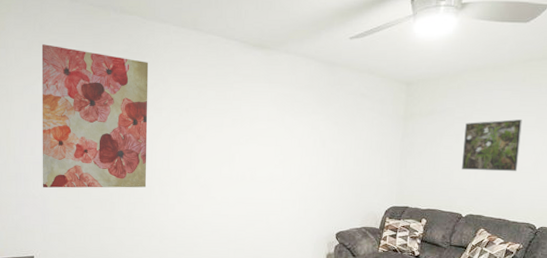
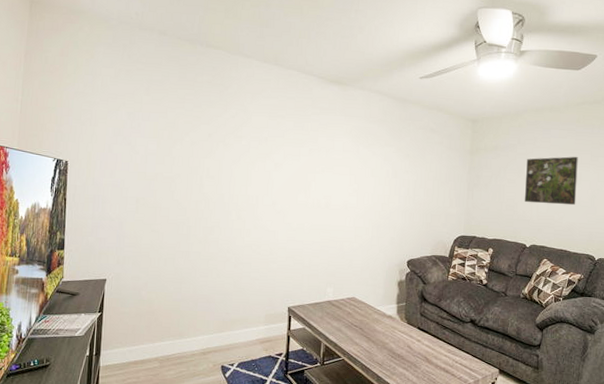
wall art: present [41,44,149,188] -> none [119,73,231,213]

